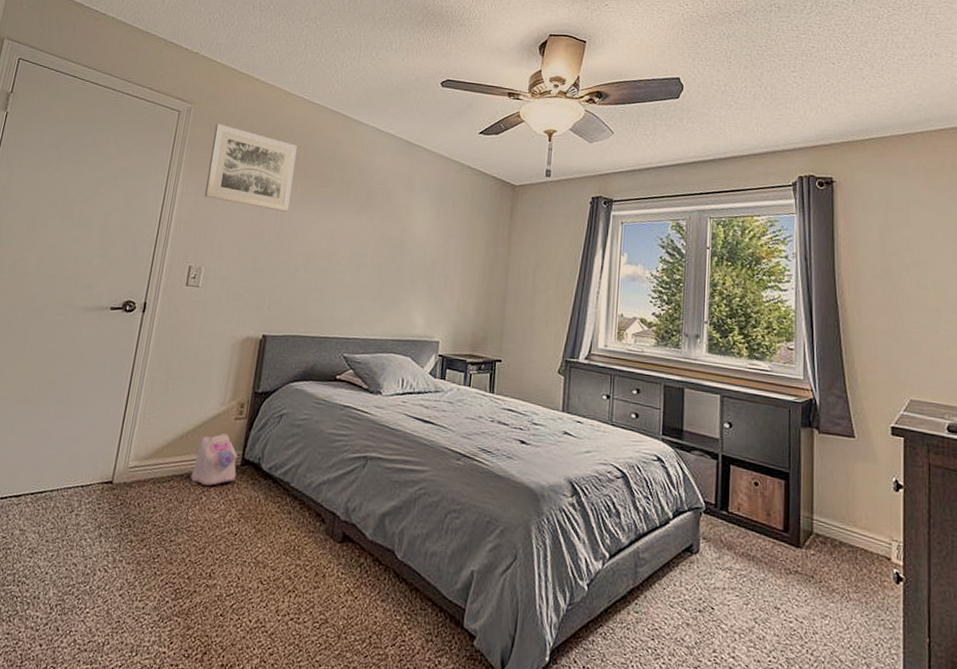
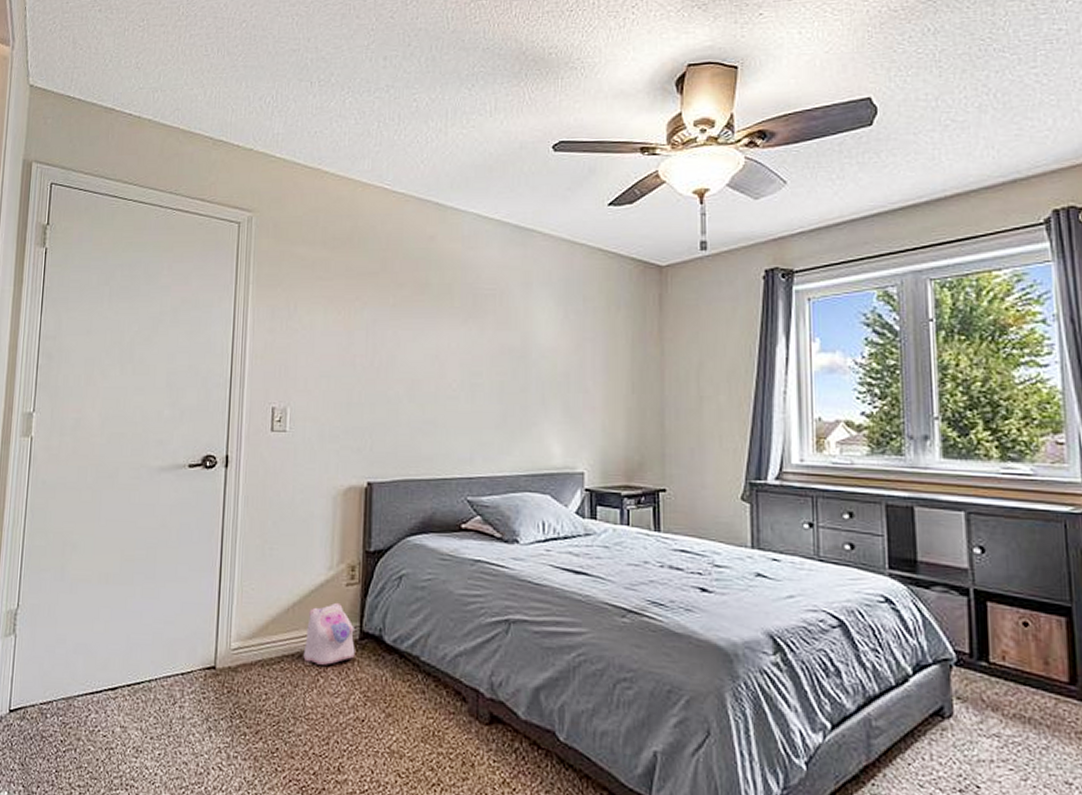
wall art: present [204,123,297,212] -> none [279,231,383,331]

